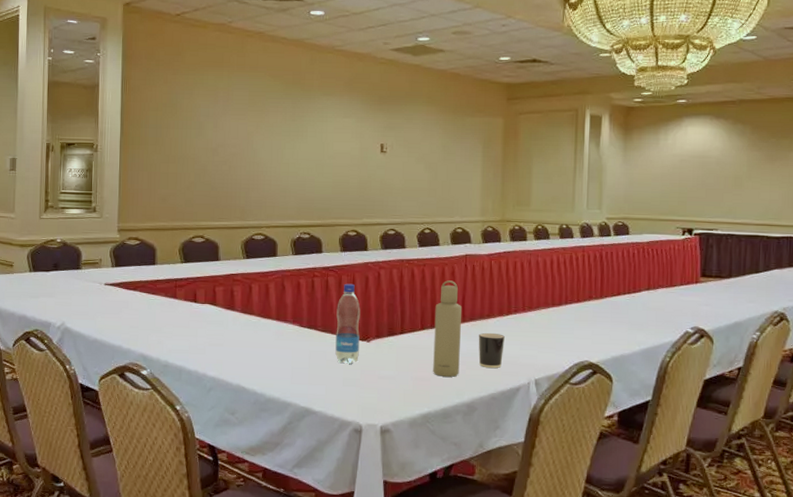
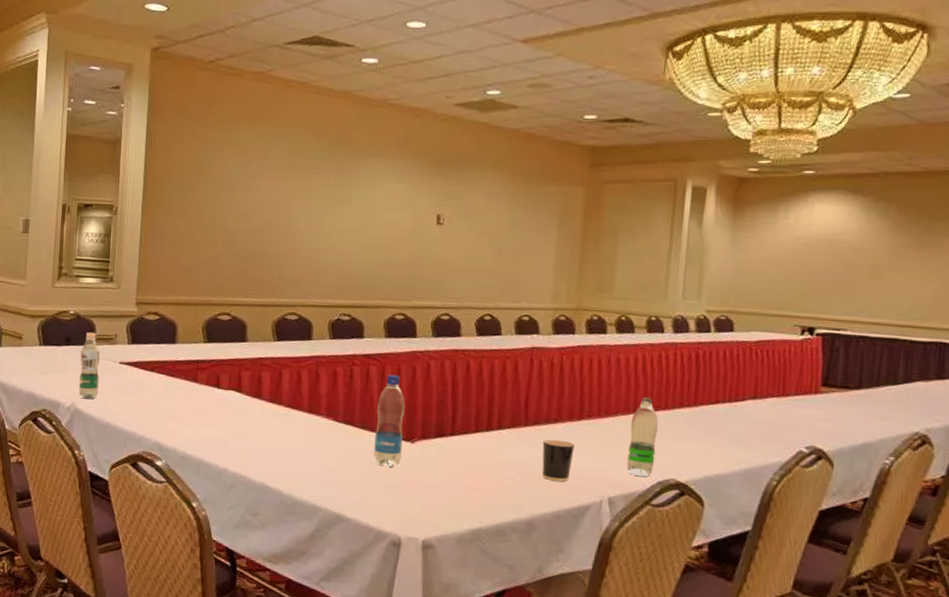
bottle: none [67,257,87,318] -> present [78,332,100,399]
bottle: present [433,280,463,377] -> none [487,376,525,489]
bottle: none [549,293,572,360] -> present [627,397,659,477]

